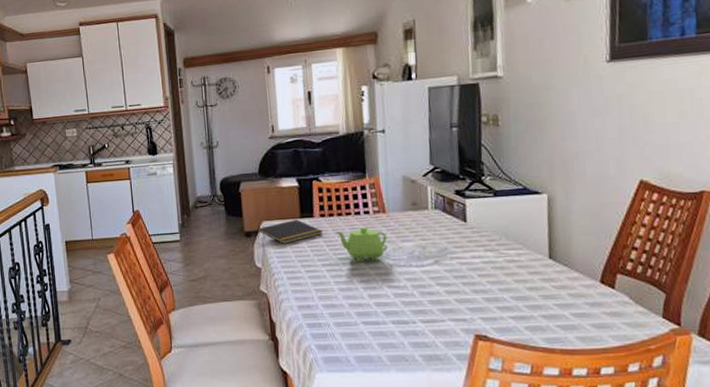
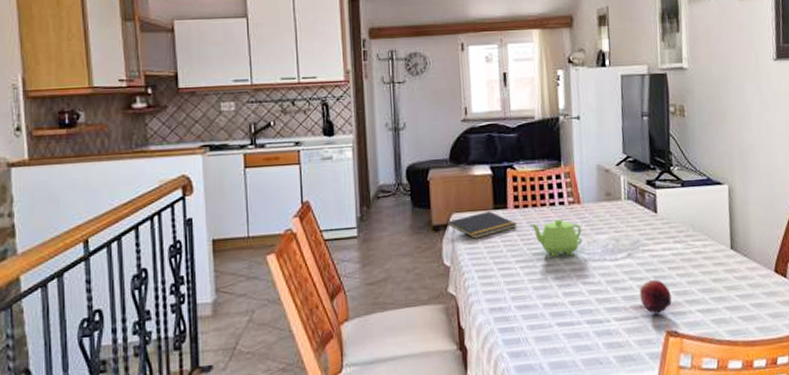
fruit: none [447,286,481,318] -> present [639,280,672,314]

